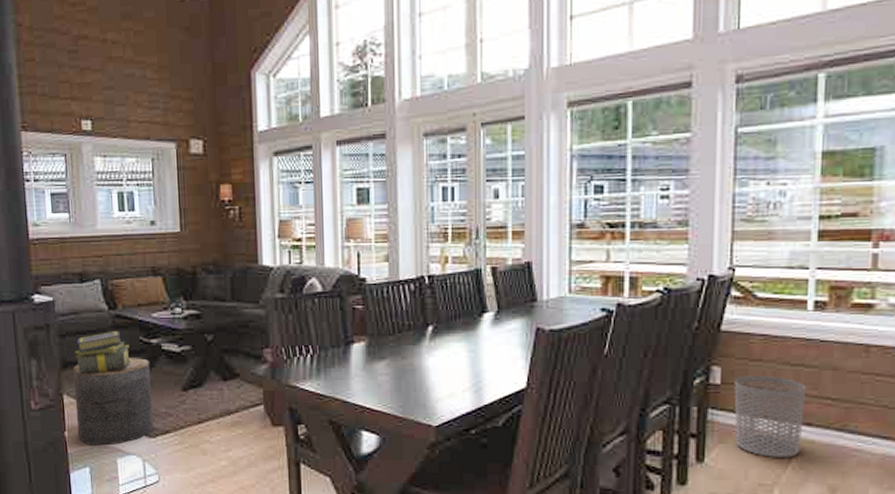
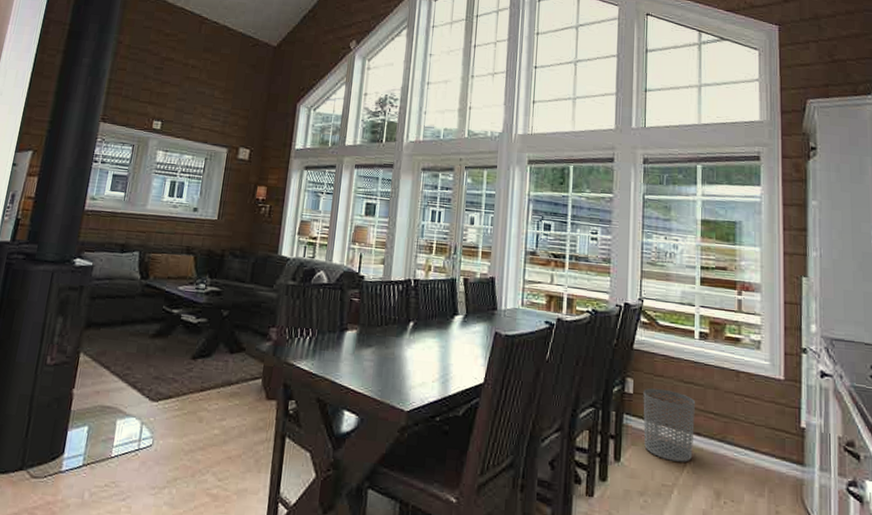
stool: present [73,358,154,446] -> none [85,324,167,406]
stack of books: present [74,330,132,374] -> none [100,298,152,336]

